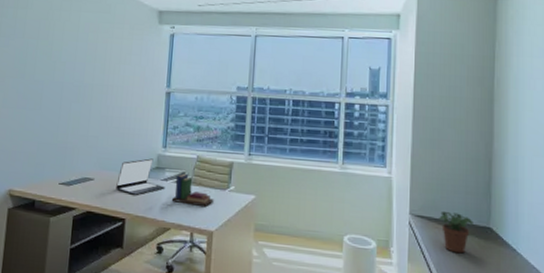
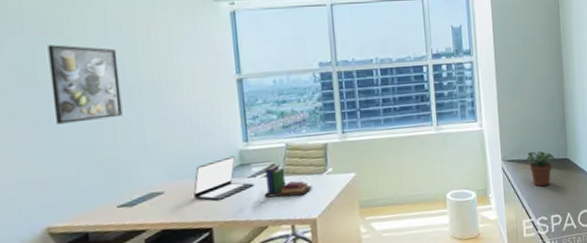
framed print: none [31,47,82,110] -> present [48,44,123,124]

